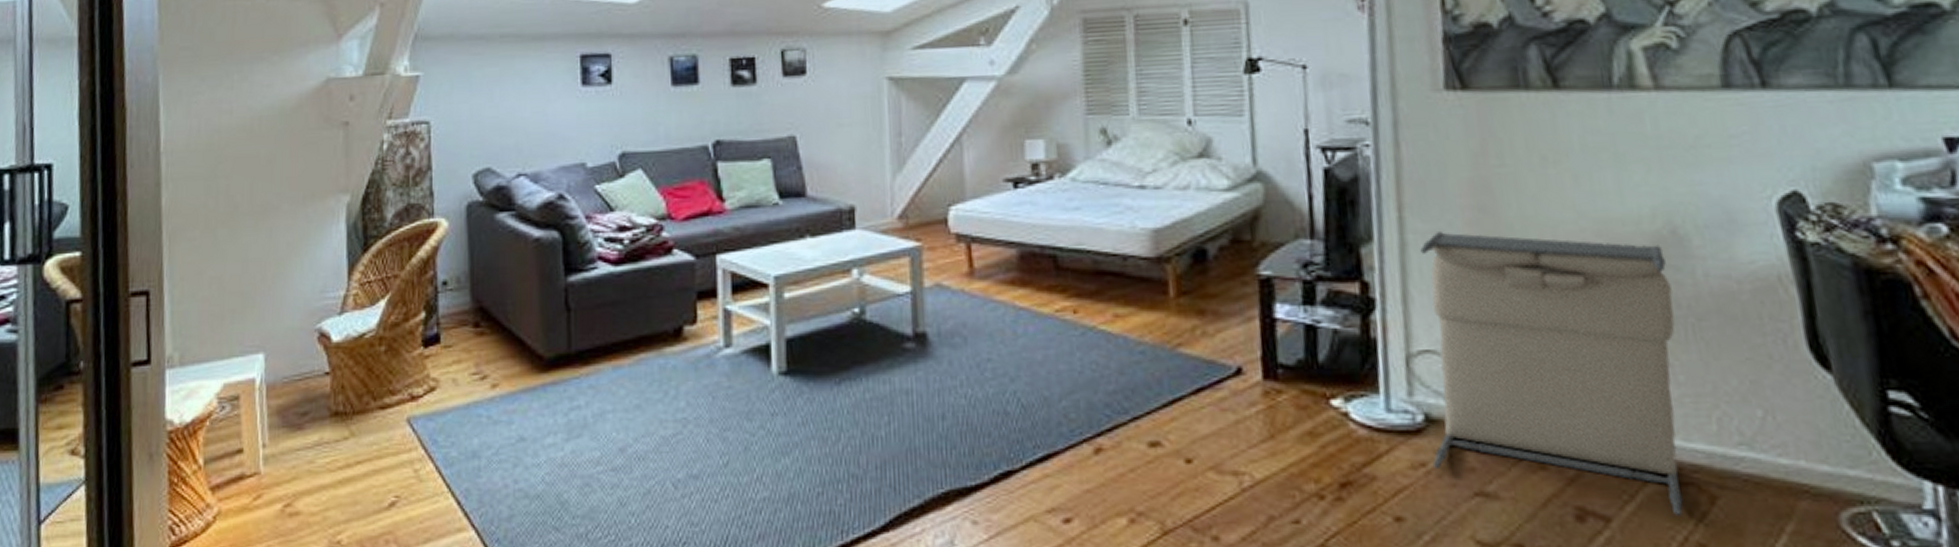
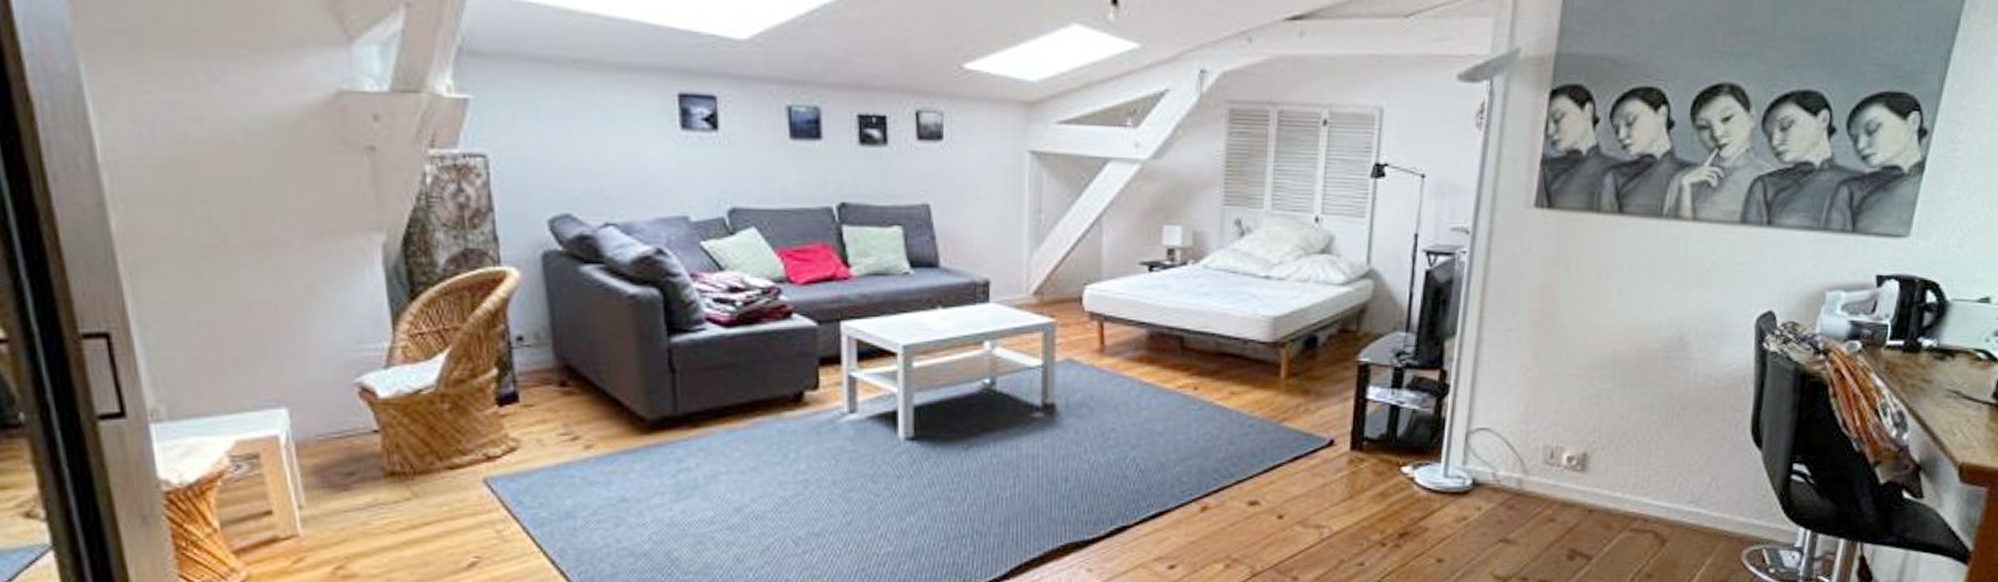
laundry hamper: present [1420,232,1684,517] -> none [1472,331,1671,555]

